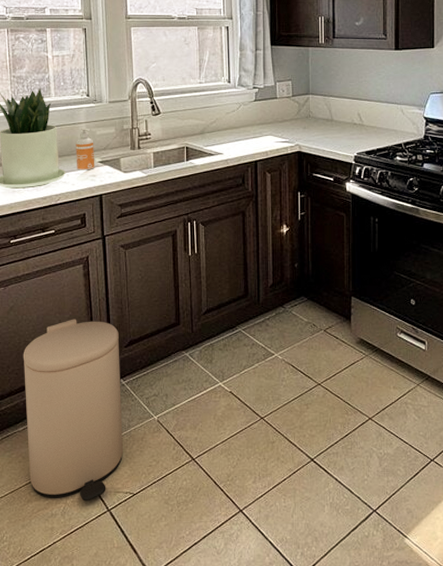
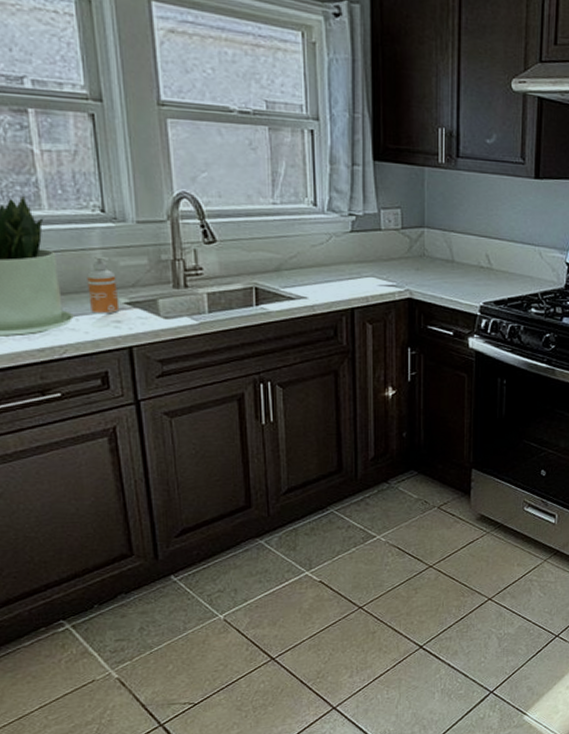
pedal bin: present [23,319,123,502] -> none [22,506,178,720]

